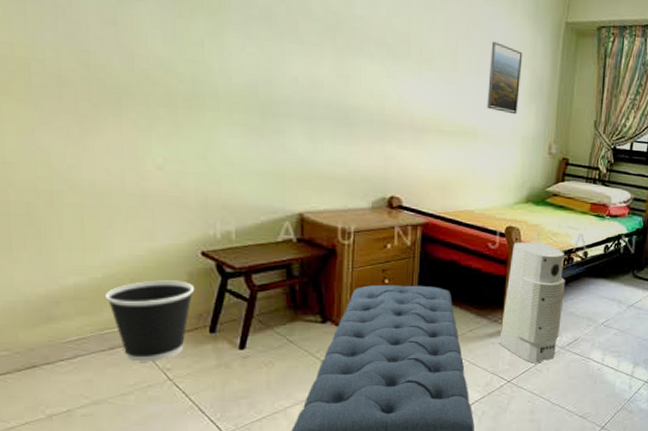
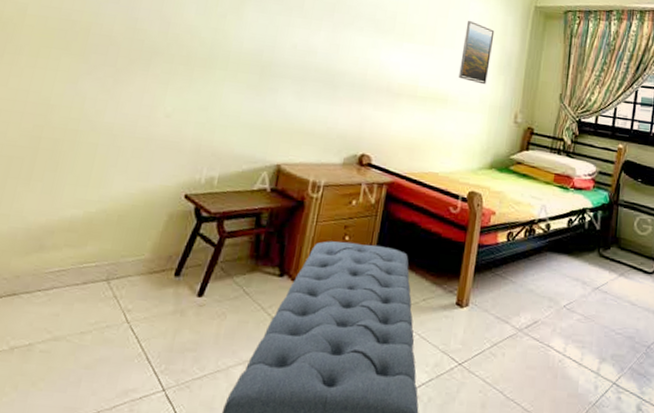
wastebasket: present [106,280,194,362] -> none [93,218,171,301]
air purifier: present [499,241,565,363] -> none [453,208,526,346]

